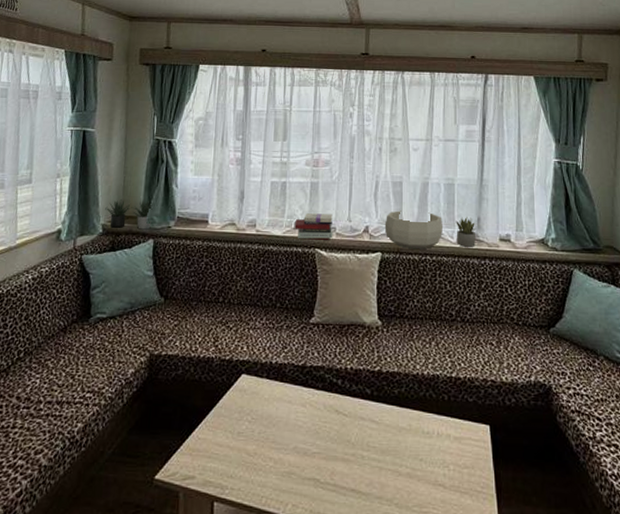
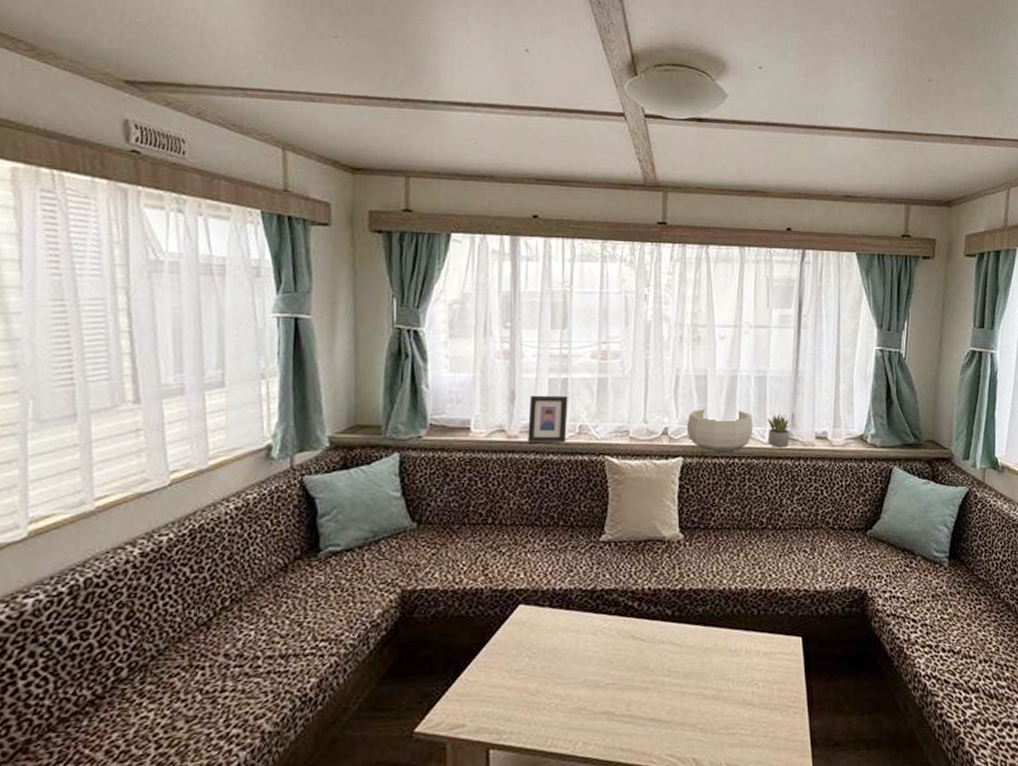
succulent plant: present [106,199,153,230] -> none [333,404,396,442]
picture frame: none [253,195,286,237] -> present [528,395,568,444]
books: present [295,213,333,240] -> none [579,415,626,446]

